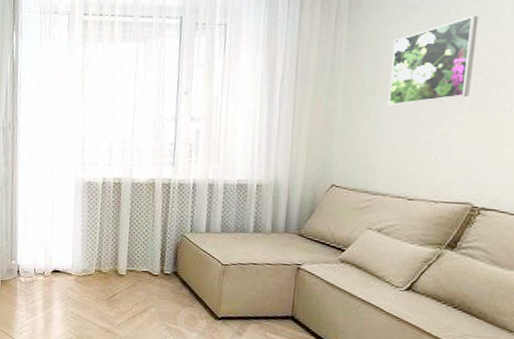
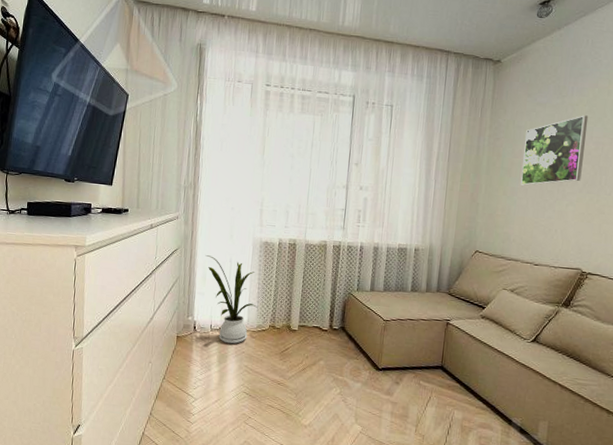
house plant: none [26,197,82,289] -> present [205,255,257,344]

